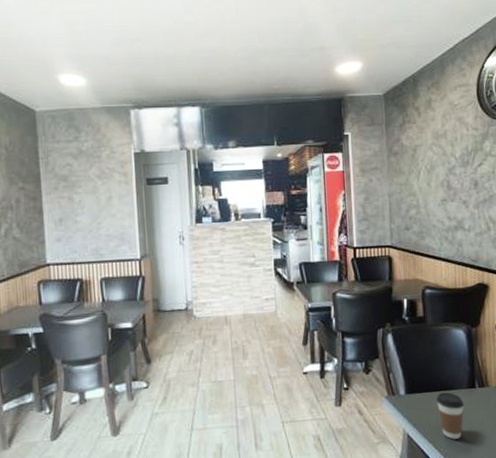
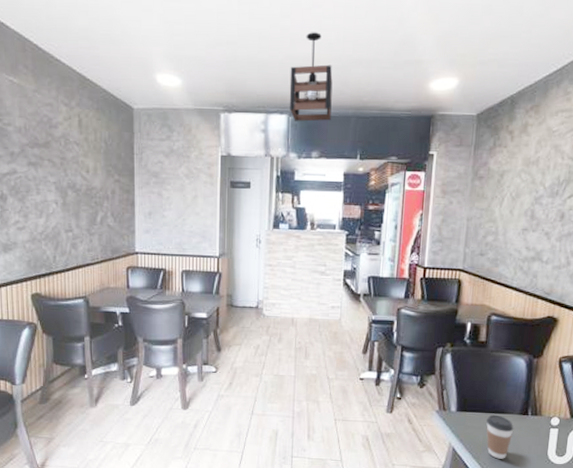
pendant light: none [198,26,244,113] -> present [289,32,333,122]

